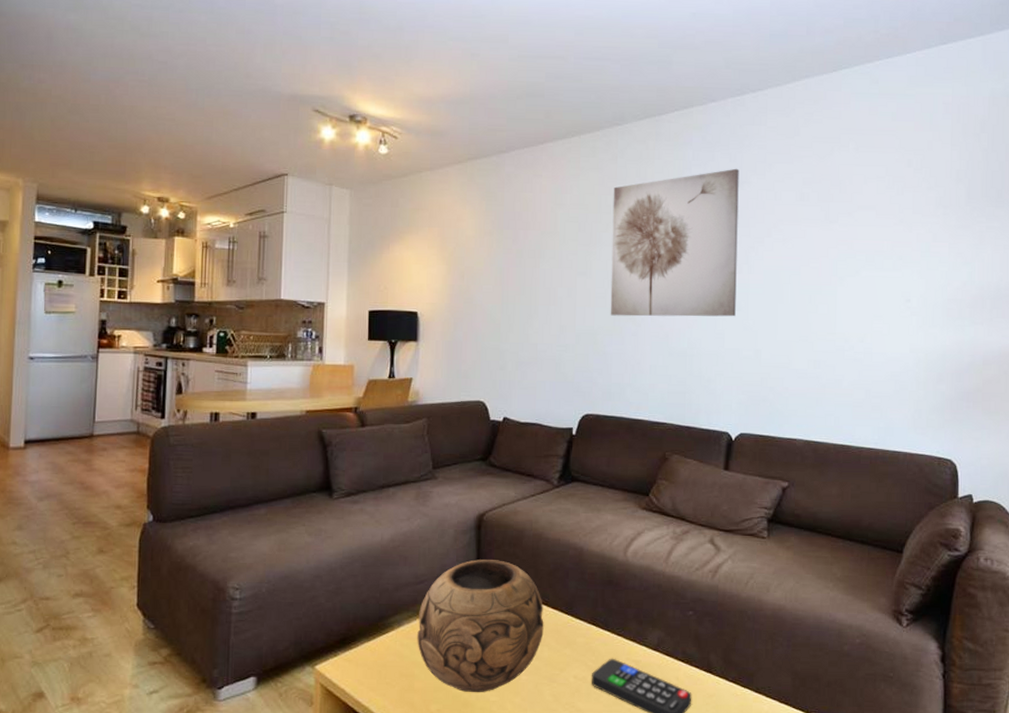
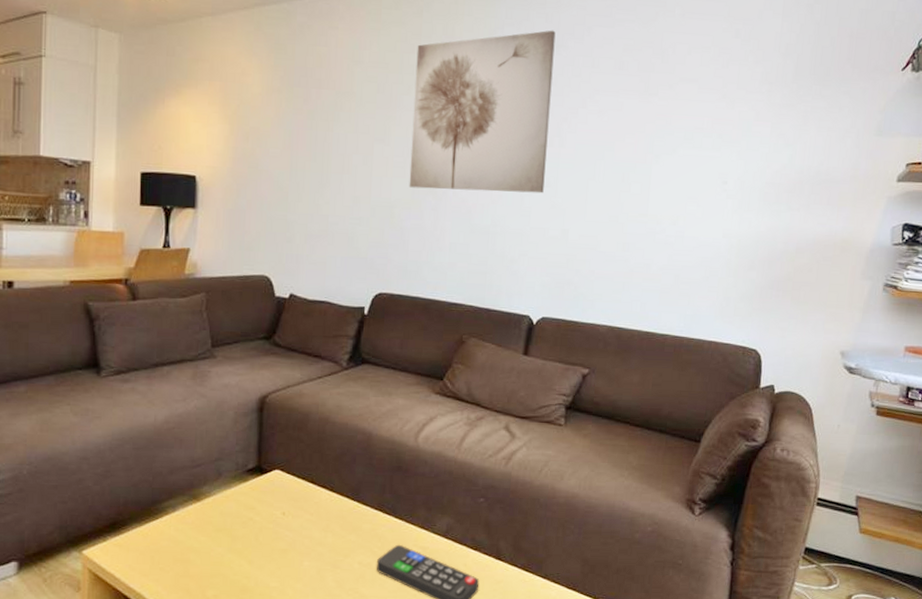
decorative bowl: present [417,559,544,693] -> none [193,443,329,579]

